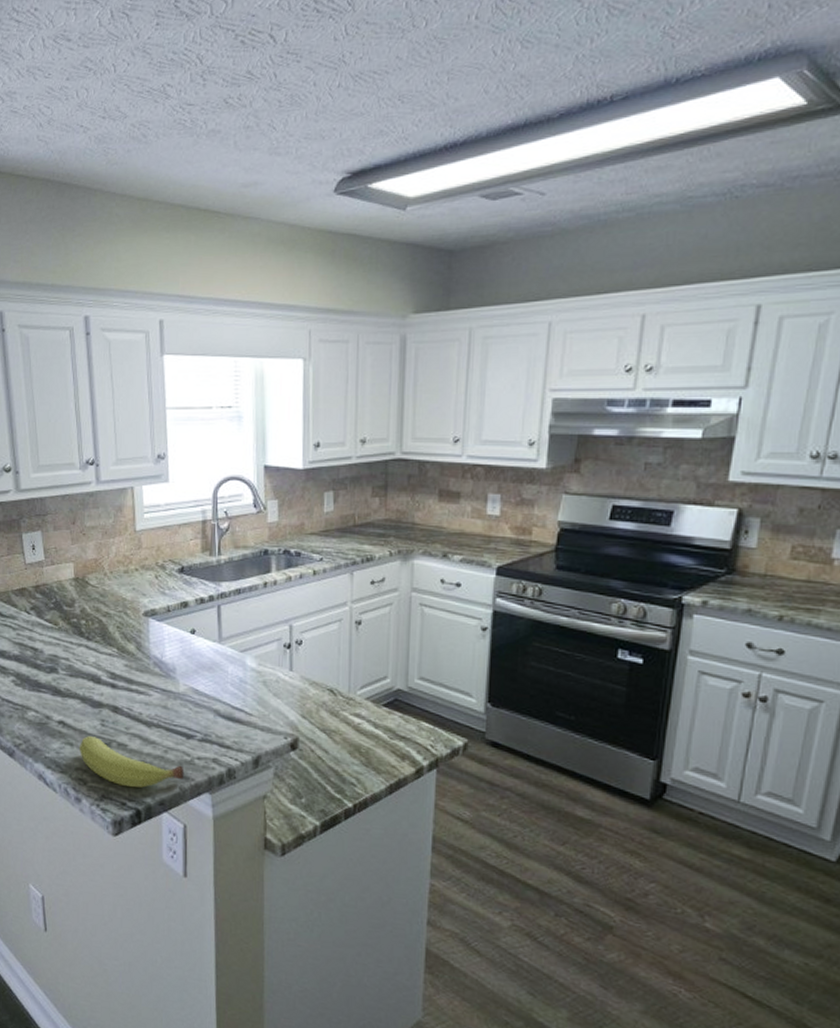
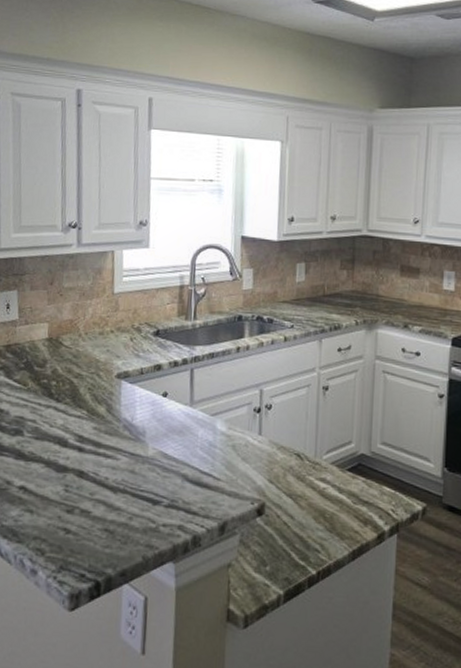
fruit: present [78,736,185,788] -> none [39,502,149,558]

